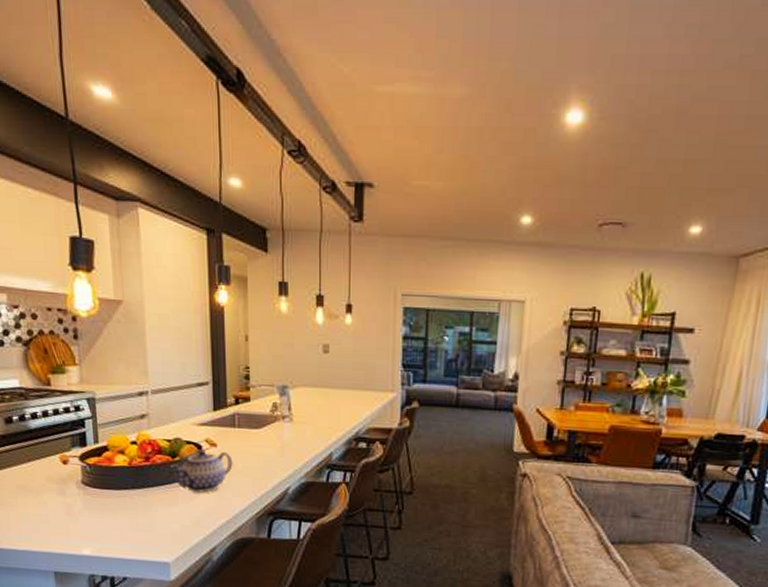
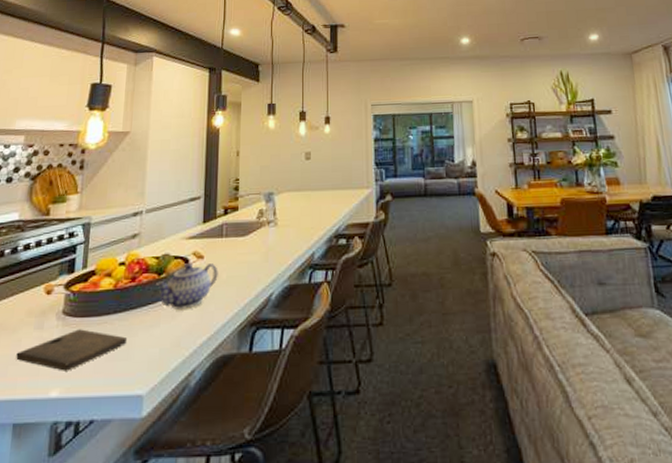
cutting board: none [45,499,149,535] -> present [16,329,128,371]

